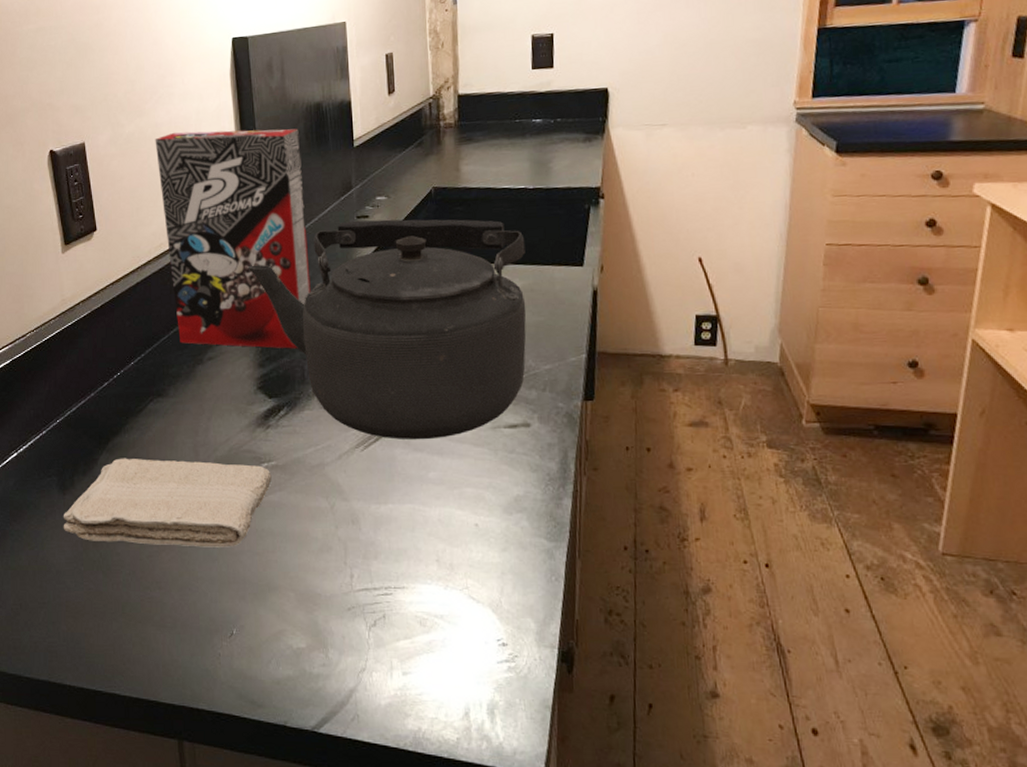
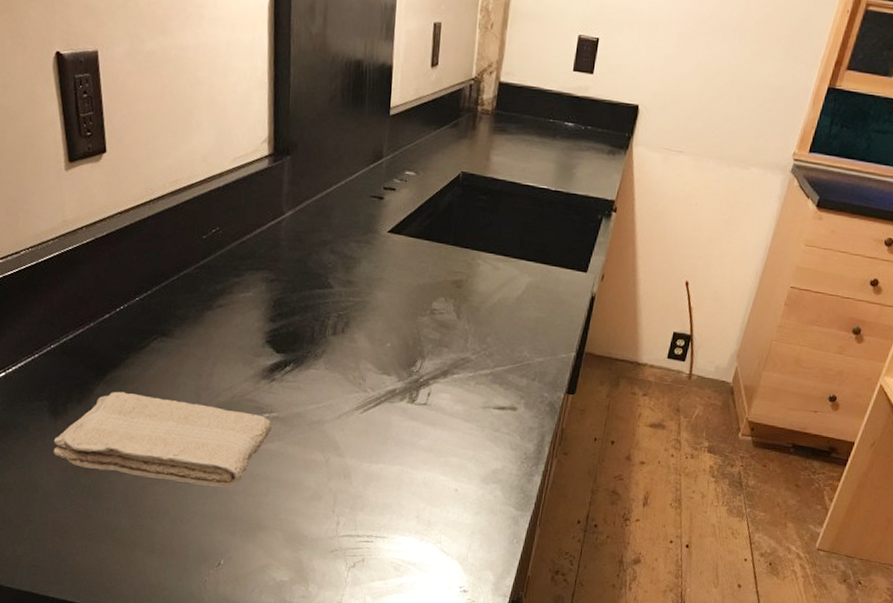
cereal box: present [155,128,311,349] -> none [178,60,335,309]
kettle: present [247,219,526,440] -> none [267,190,539,411]

